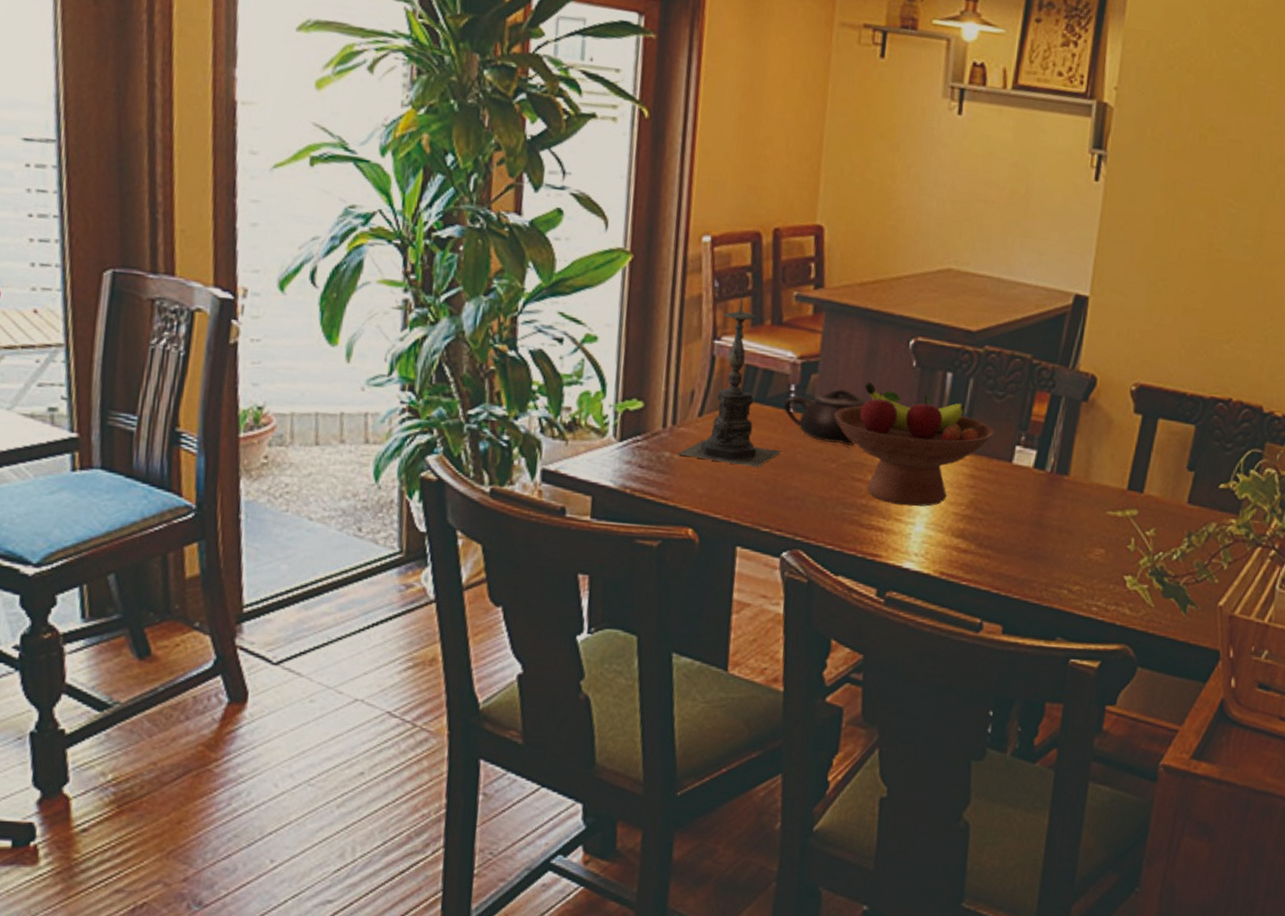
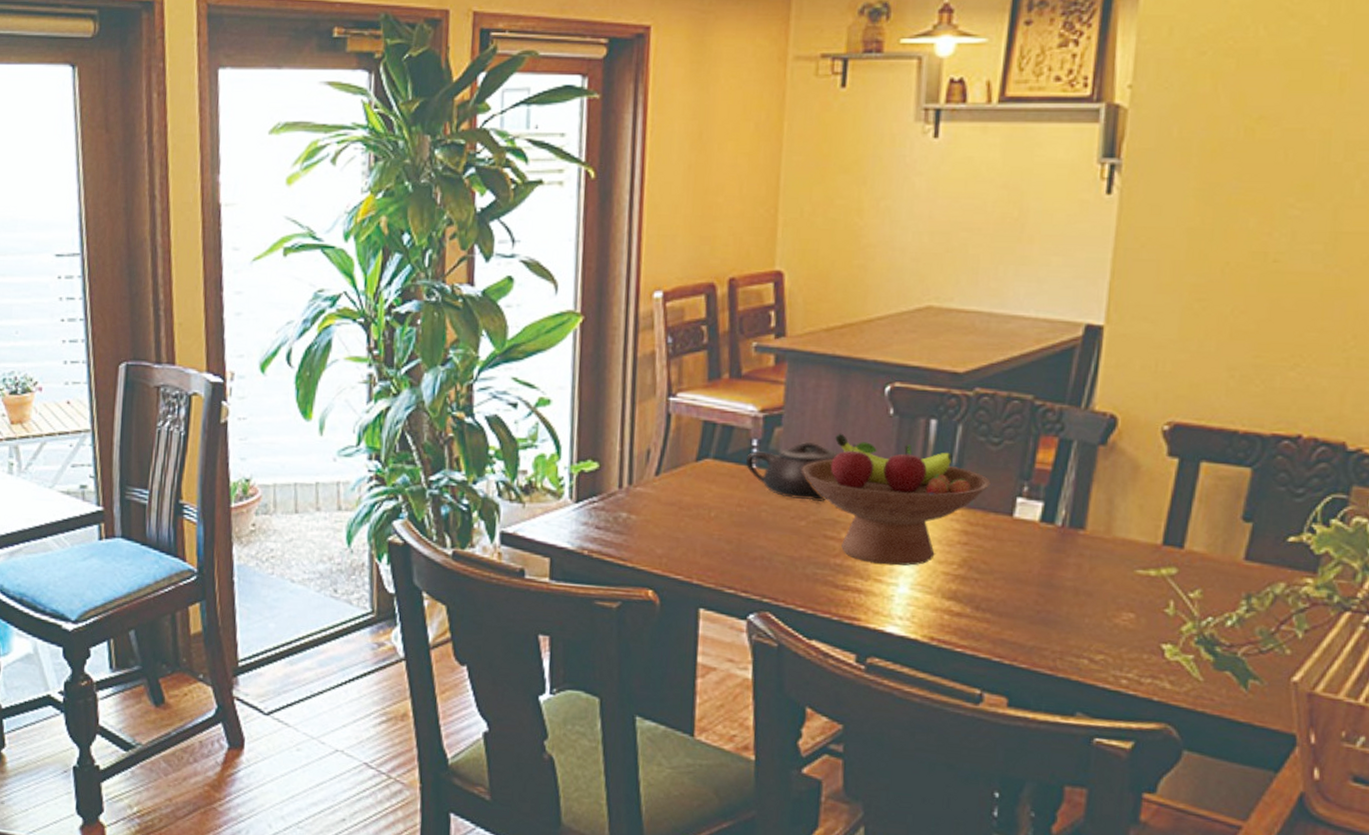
candle holder: present [676,290,783,467] -> none [633,344,746,526]

